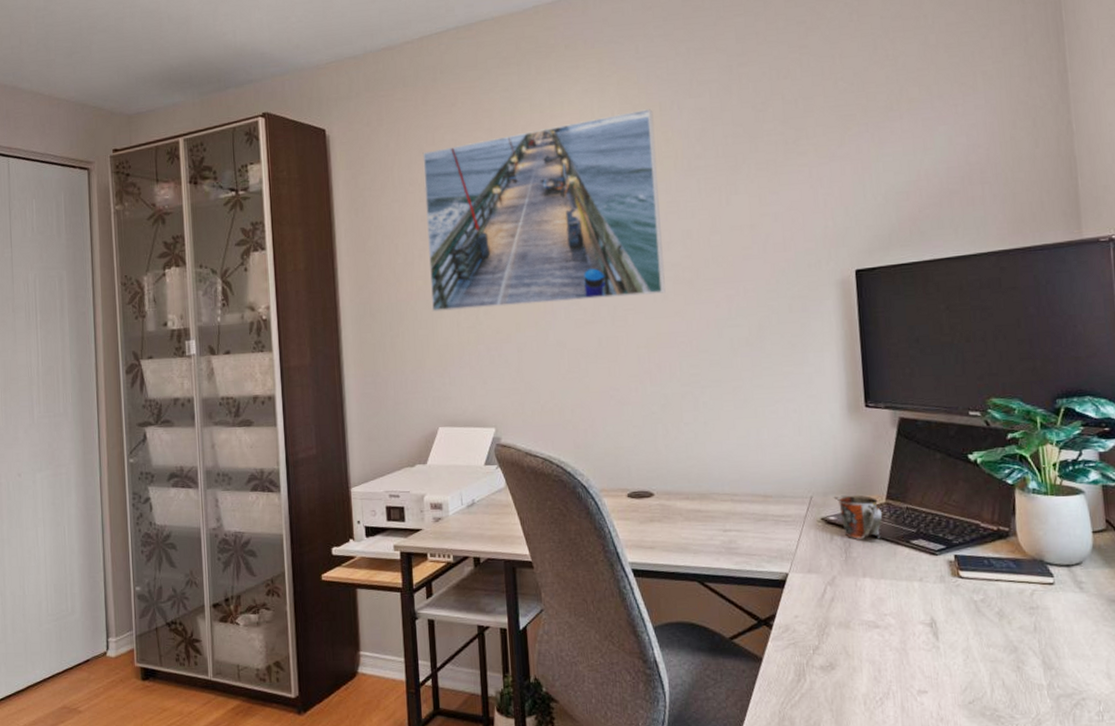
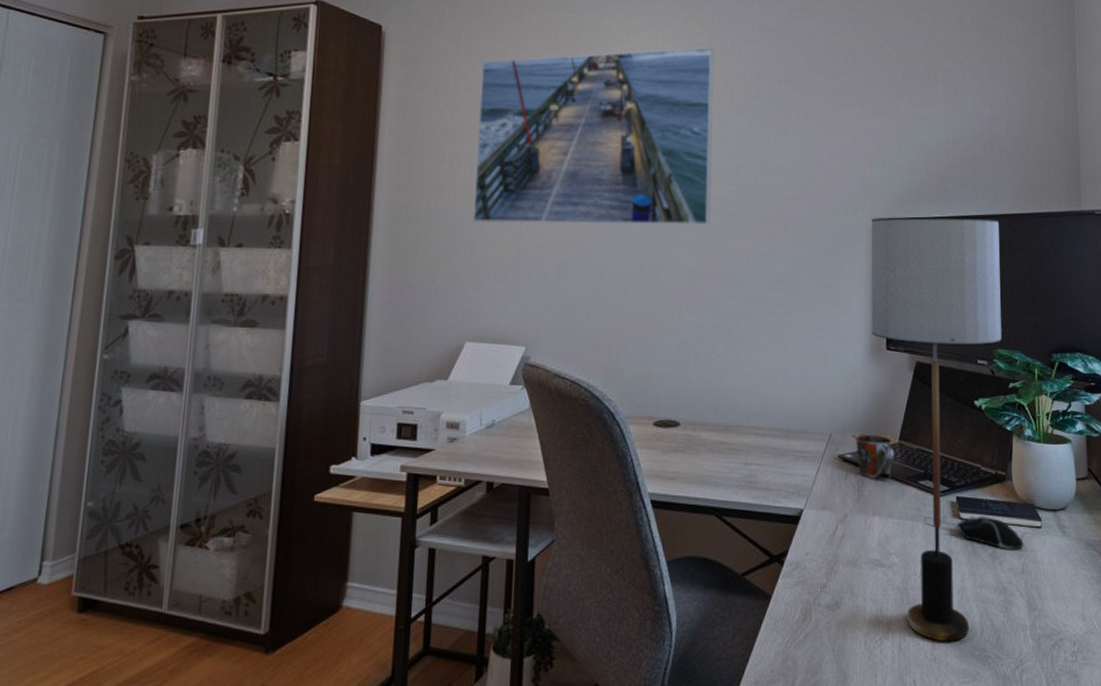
table lamp: none [838,258,996,702] -> present [871,216,1002,642]
computer mouse: none [918,572,1035,608] -> present [923,514,1024,550]

